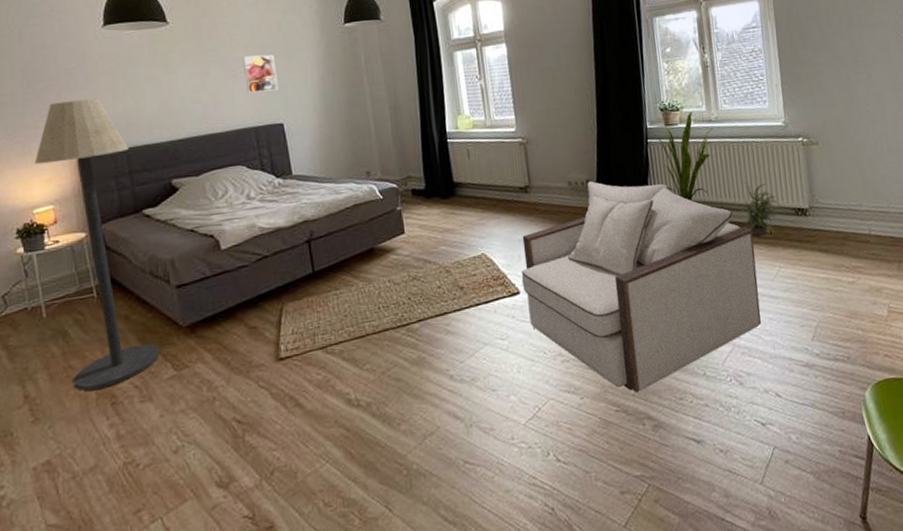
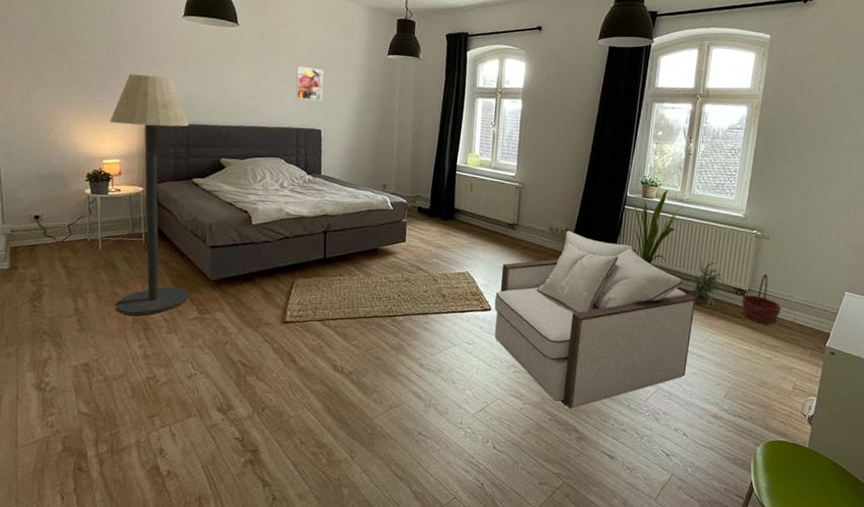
basket: none [803,184,853,244] -> present [741,273,782,325]

